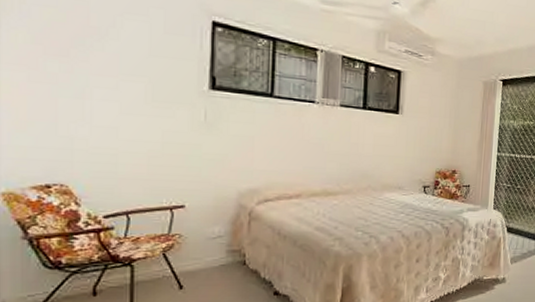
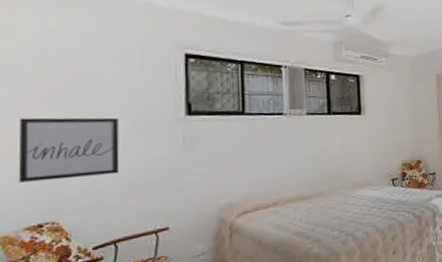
wall art: none [25,68,136,143] -> present [18,117,120,183]

